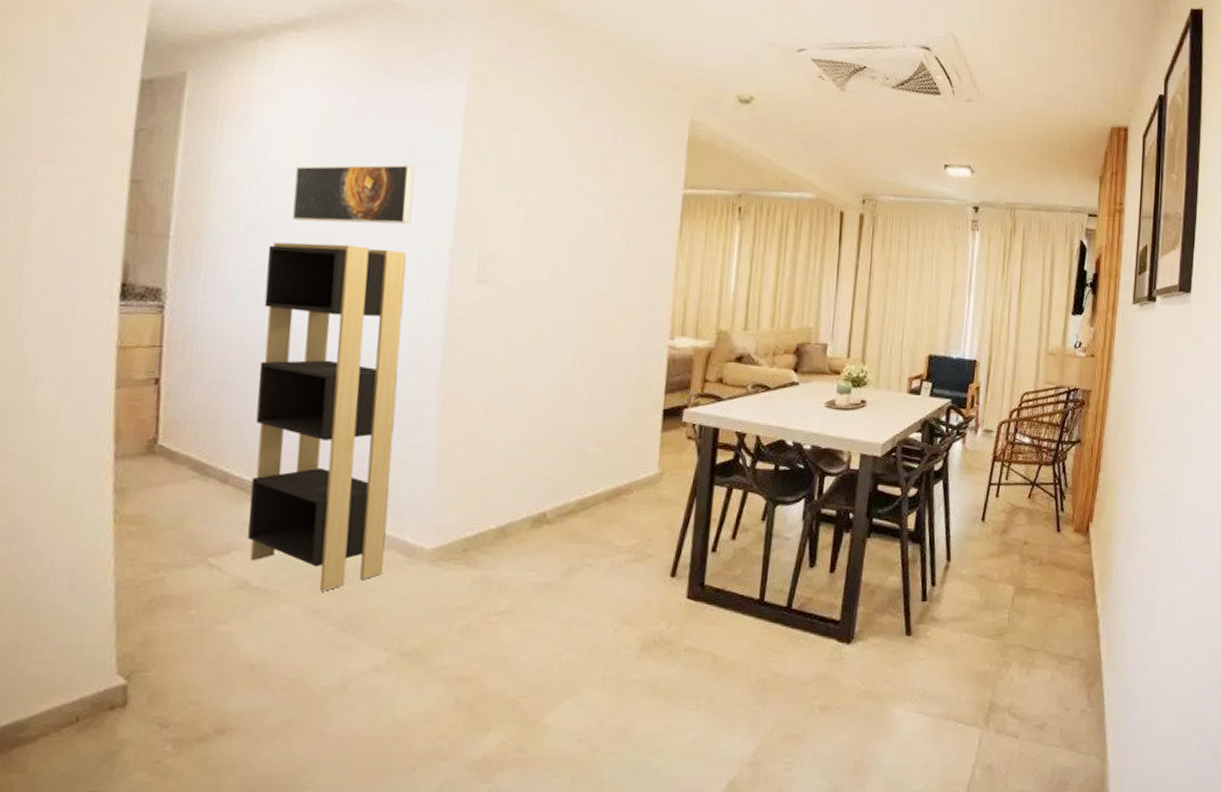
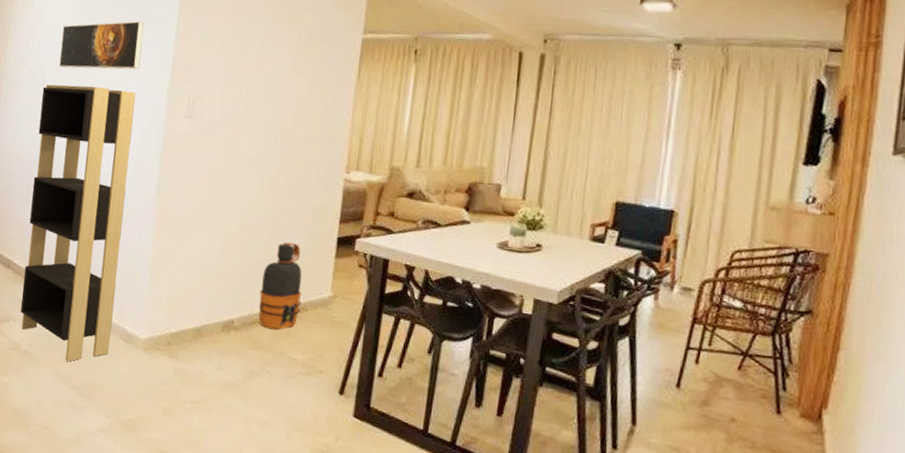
water bottle: none [576,418,626,518] -> present [258,242,302,330]

